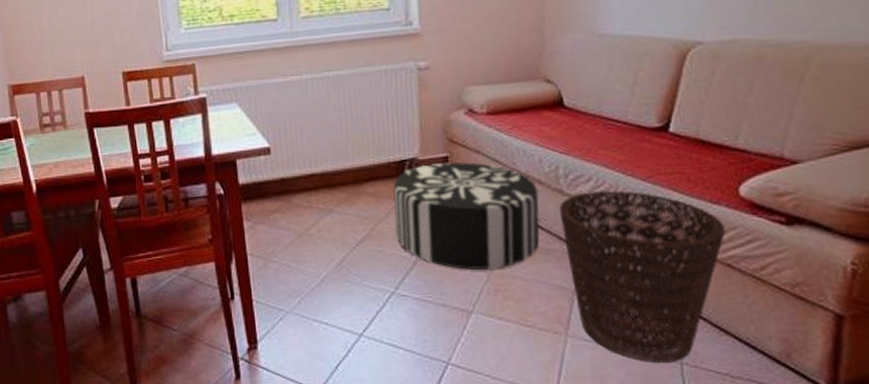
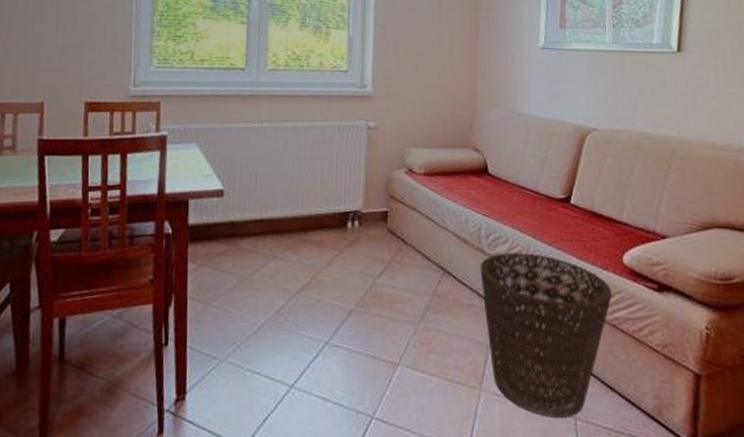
pouf: present [393,162,540,270] -> none [334,217,464,322]

